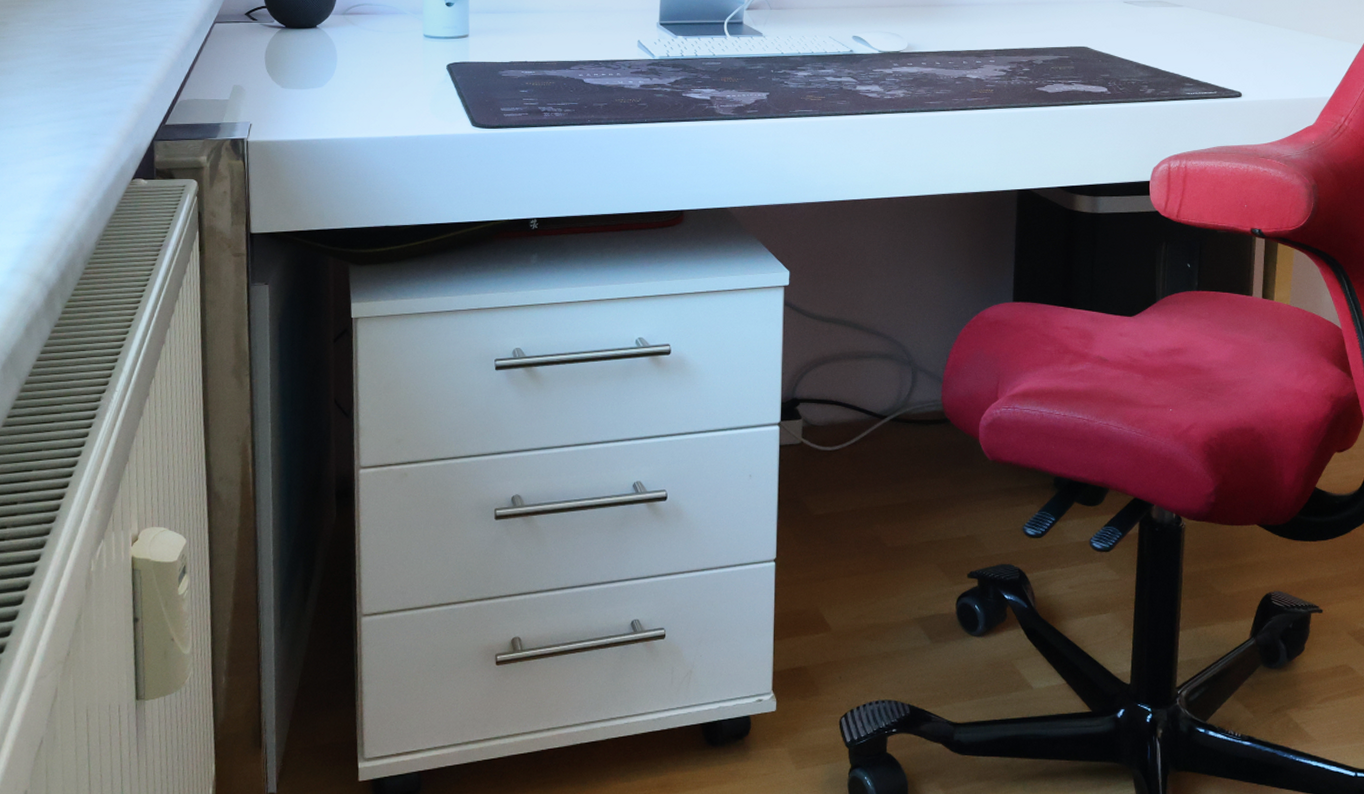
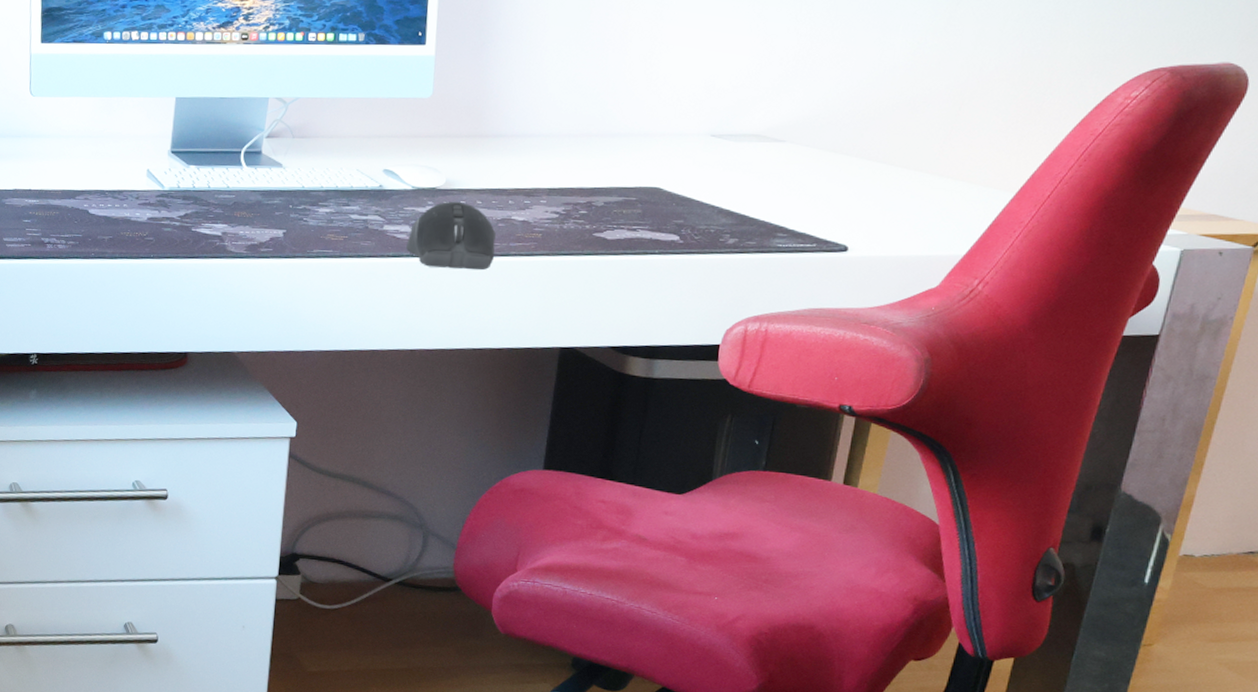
computer mouse: none [878,62,954,124] -> present [406,201,496,271]

